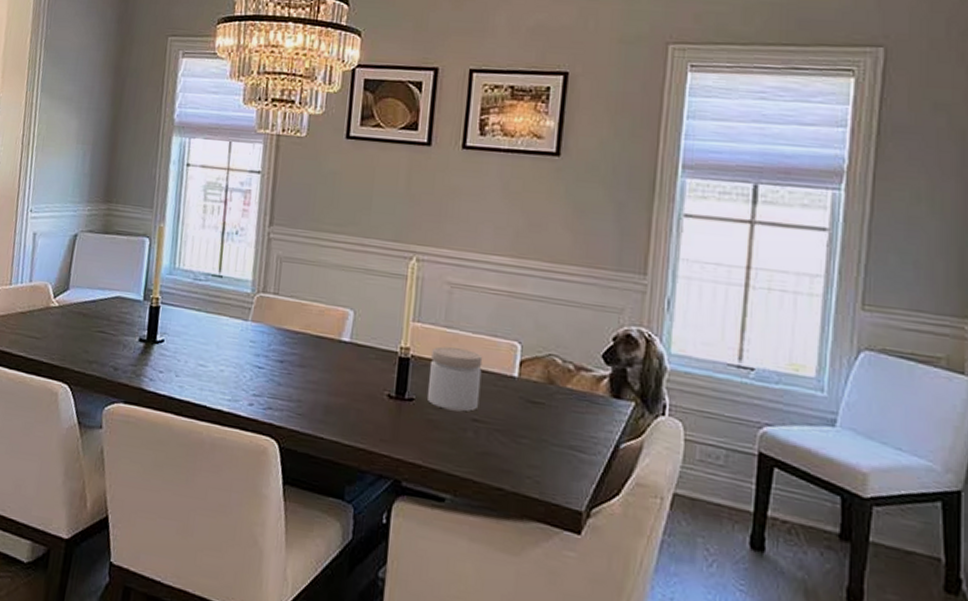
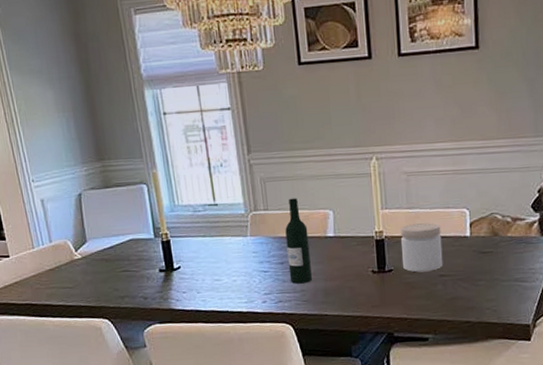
wine bottle: none [286,286,320,393] -> present [285,198,312,284]

